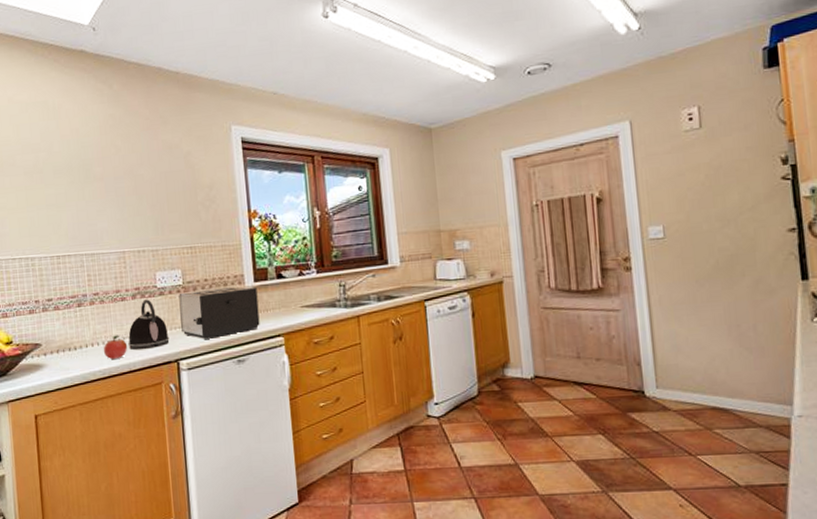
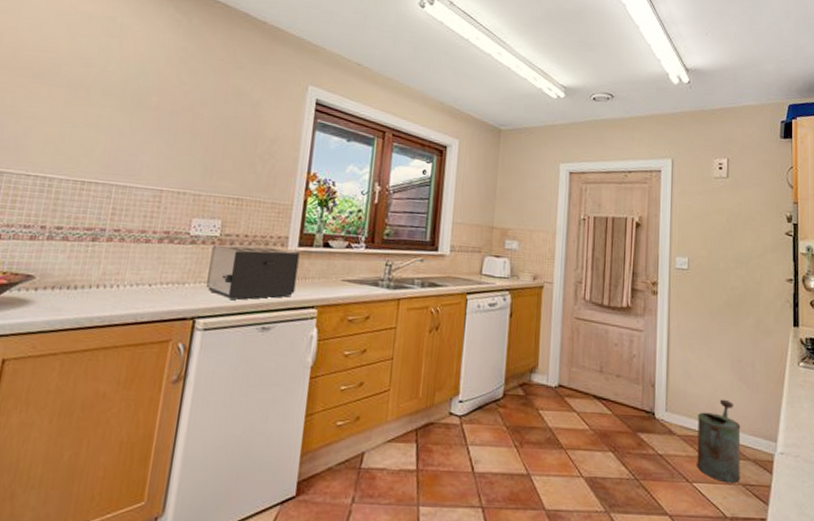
fruit: present [103,335,128,360] -> none [108,279,140,307]
kettle: present [128,299,170,351] -> none [140,245,191,301]
watering can: none [694,368,752,452] -> present [697,399,741,483]

